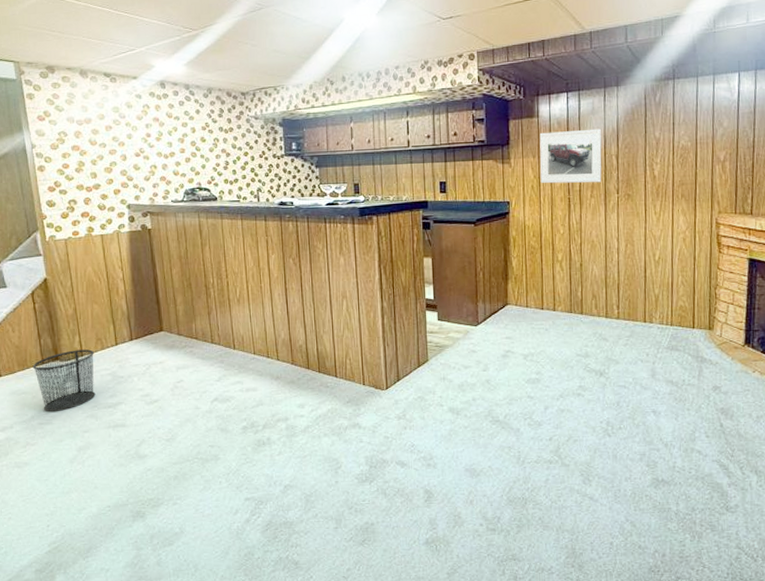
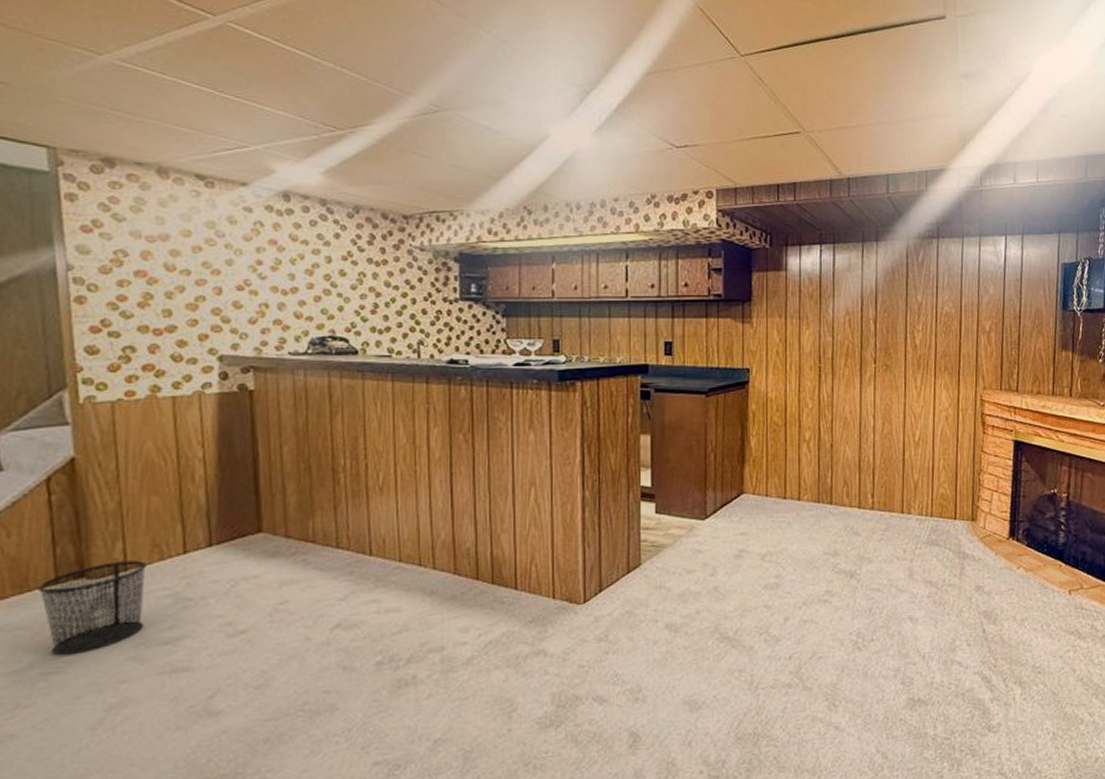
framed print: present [539,128,602,184] -> none [786,288,859,350]

